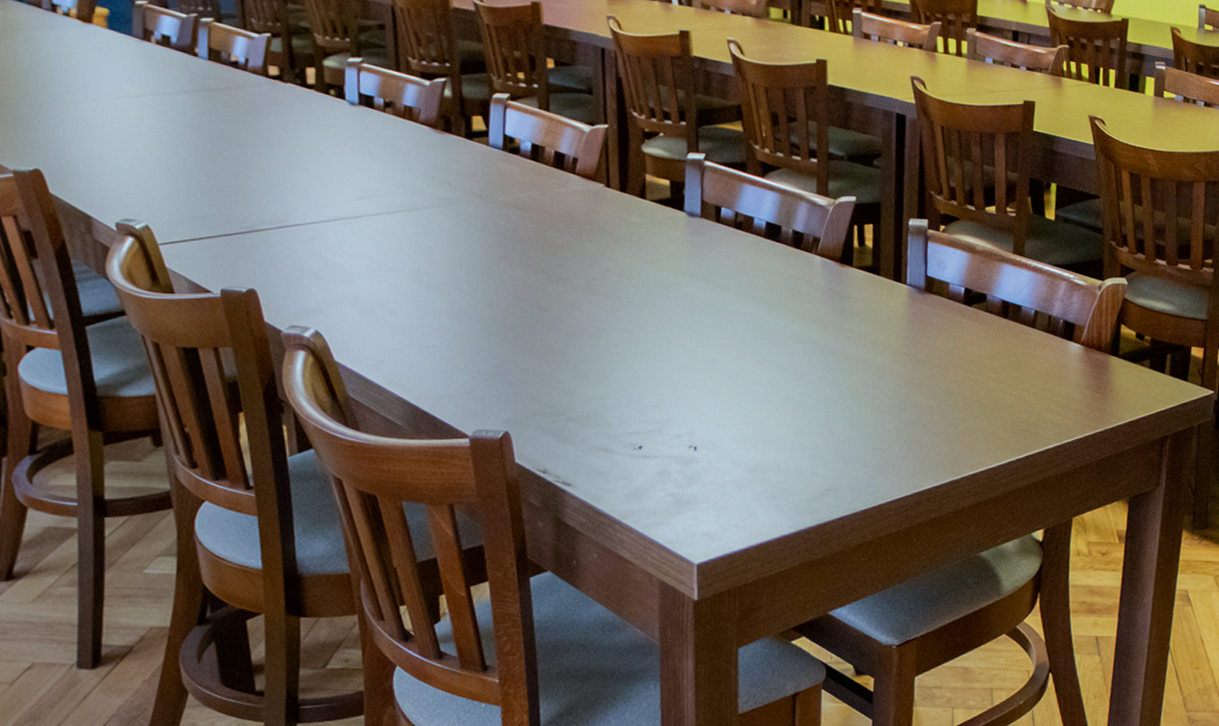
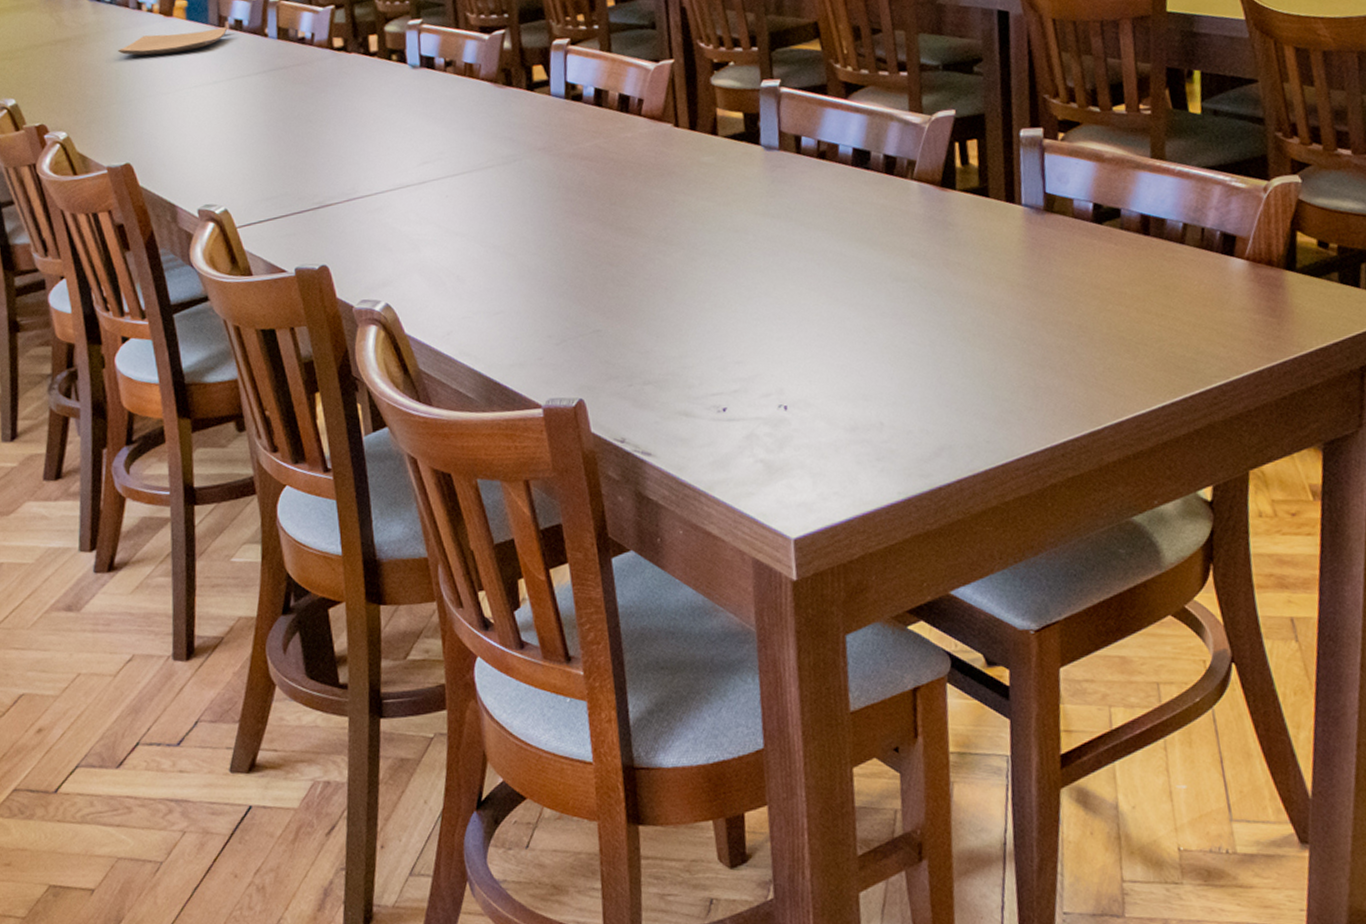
plate: none [28,40,154,60] -> present [118,27,228,56]

